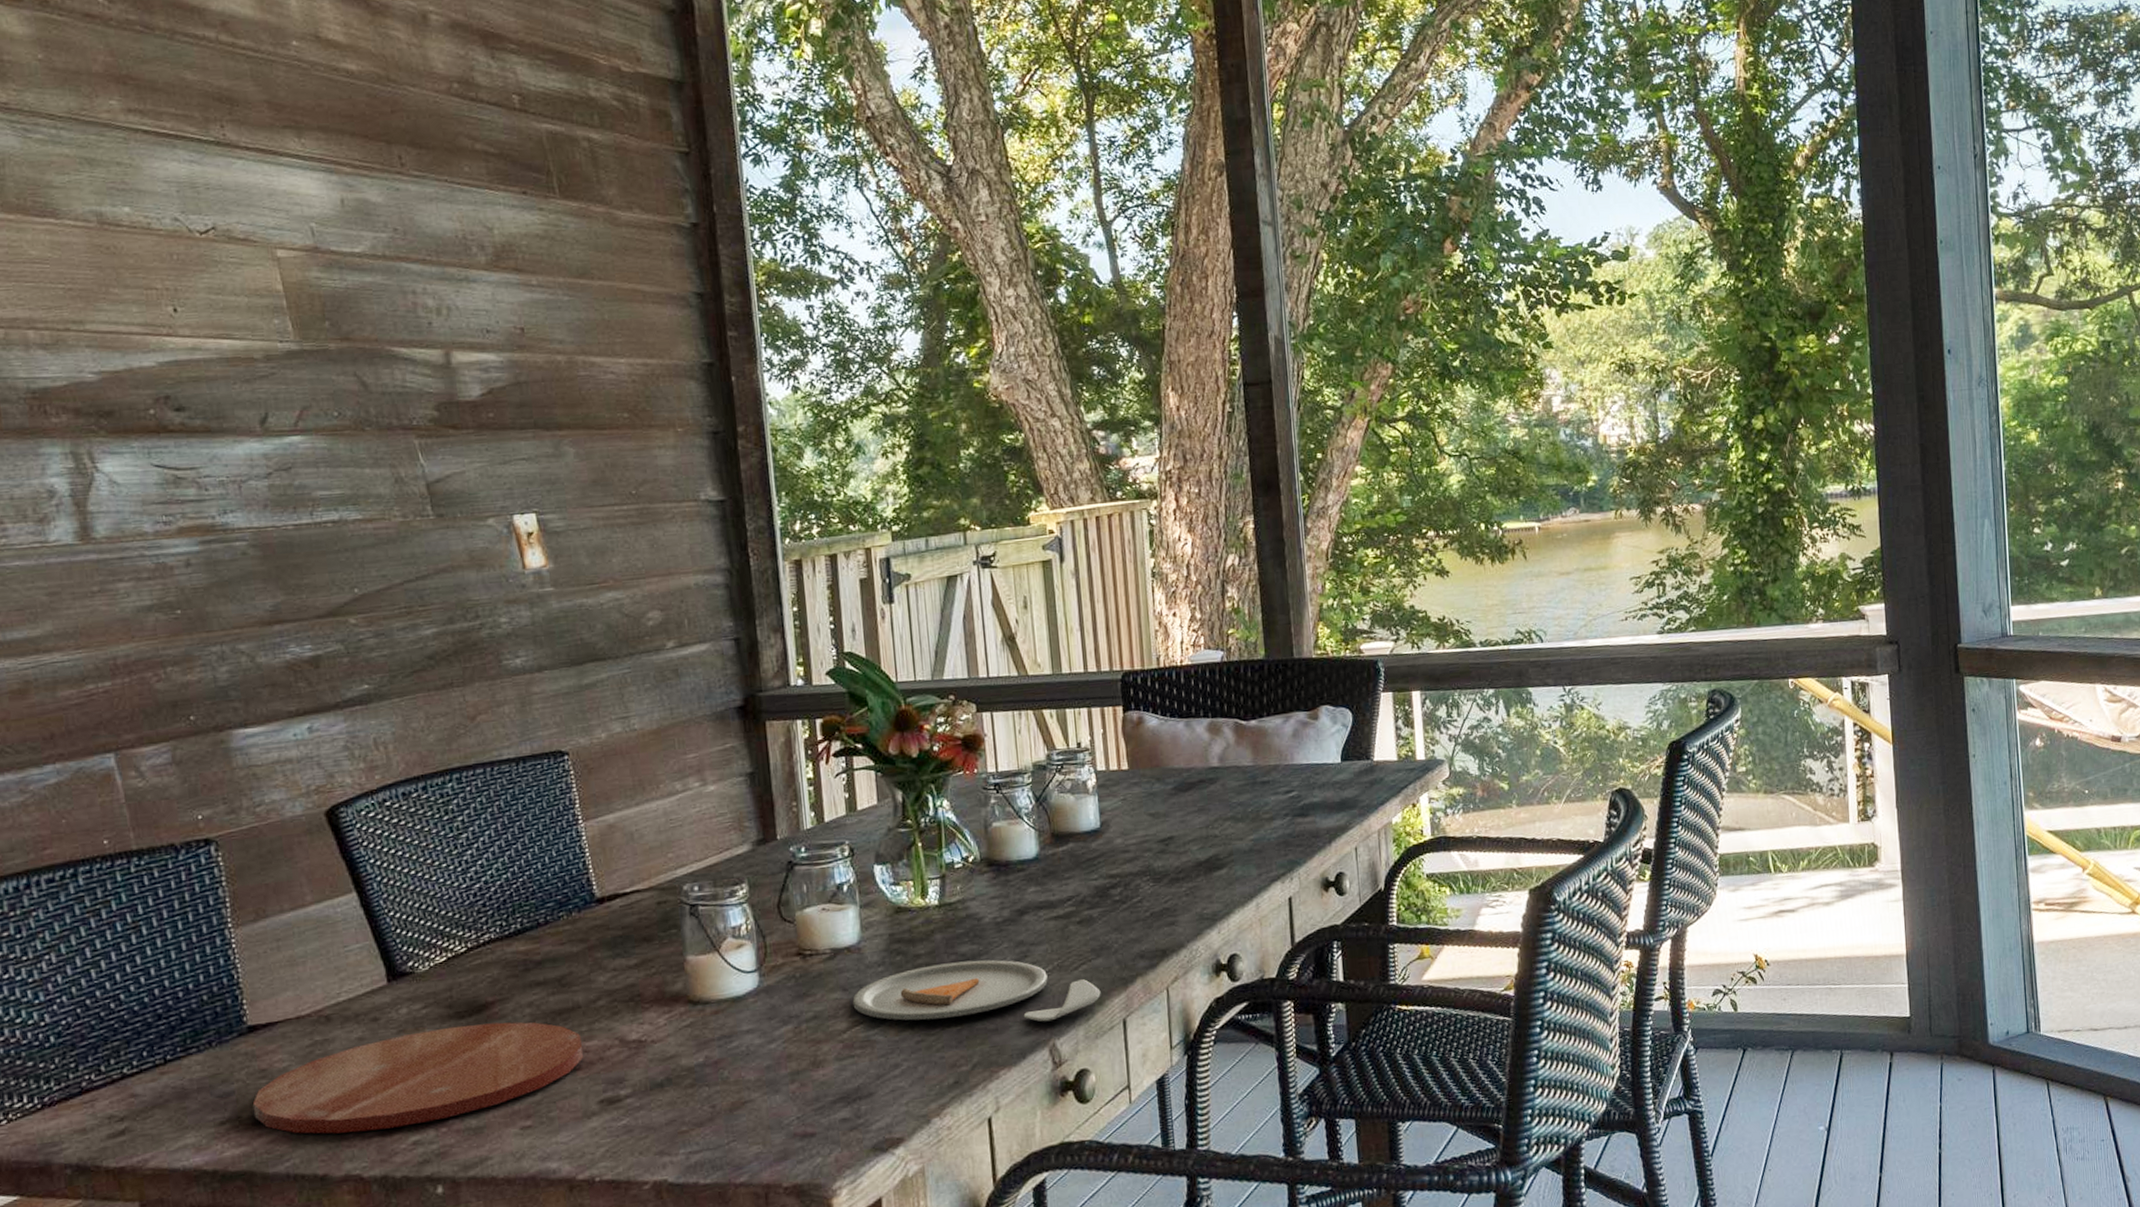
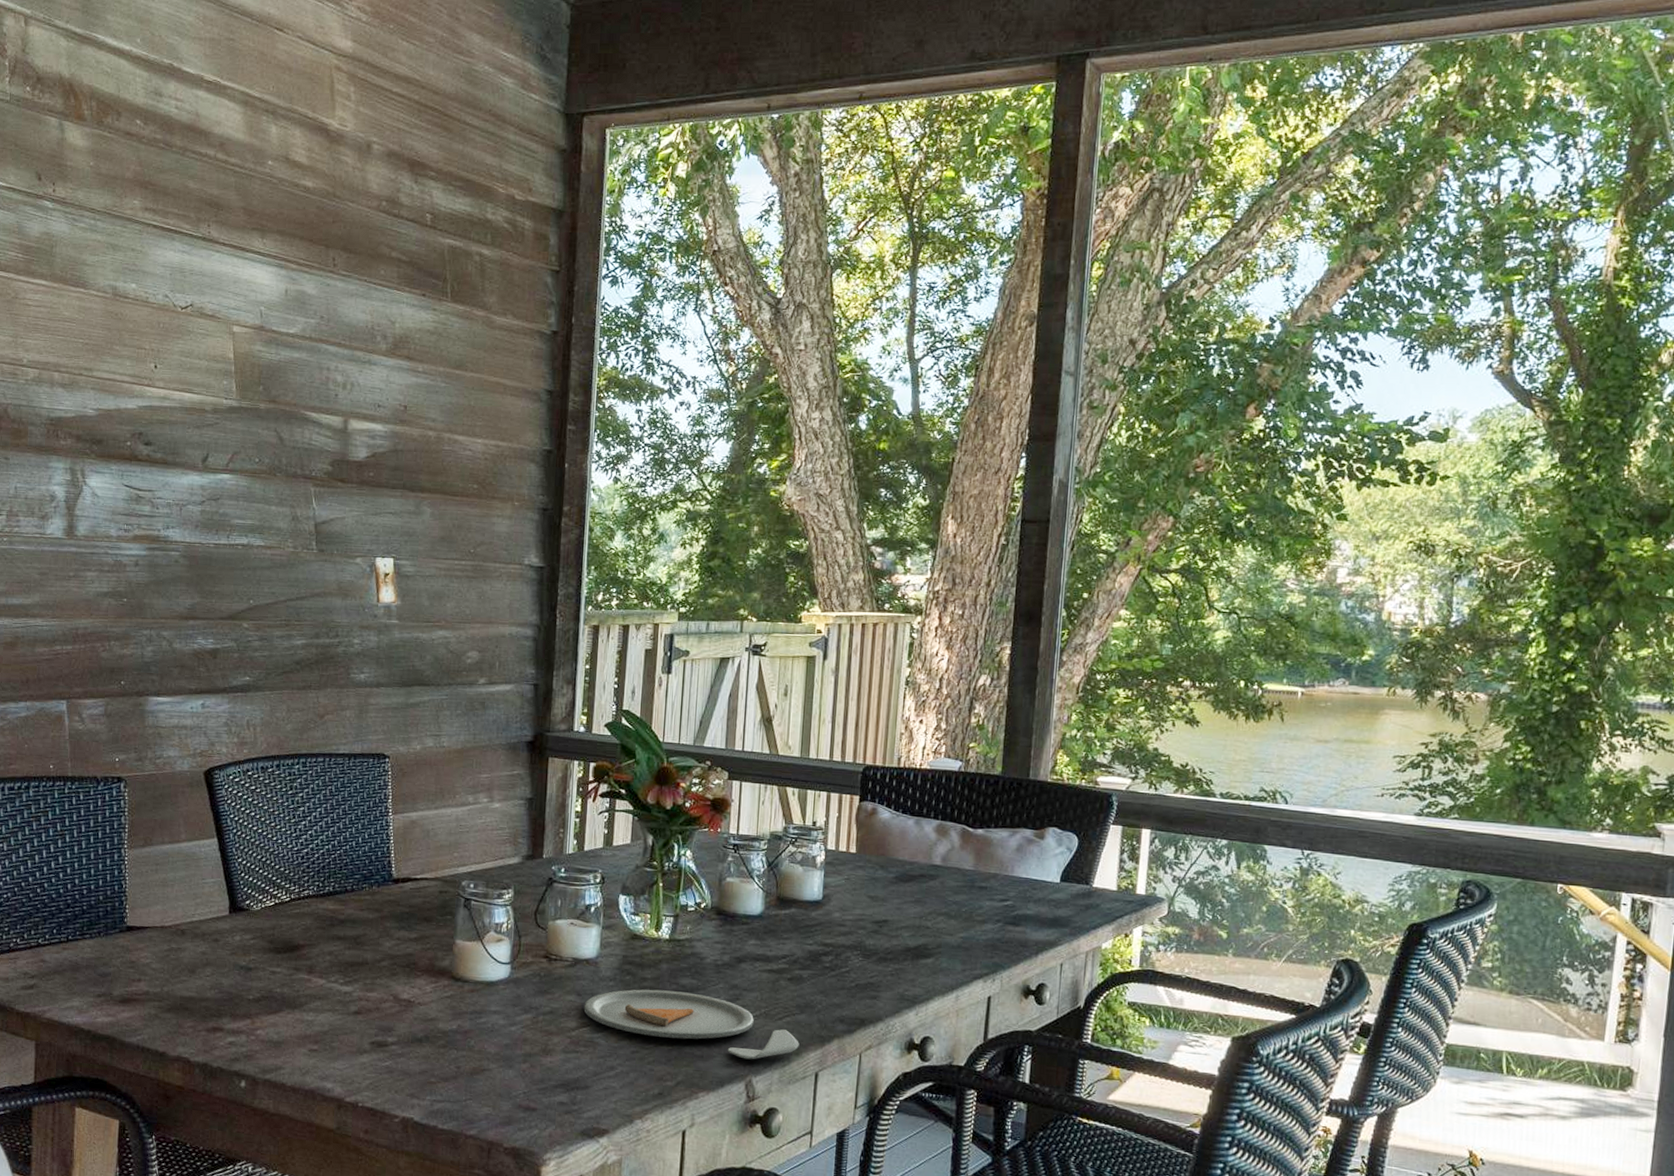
plate: present [252,1022,584,1134] -> none [121,957,365,1029]

